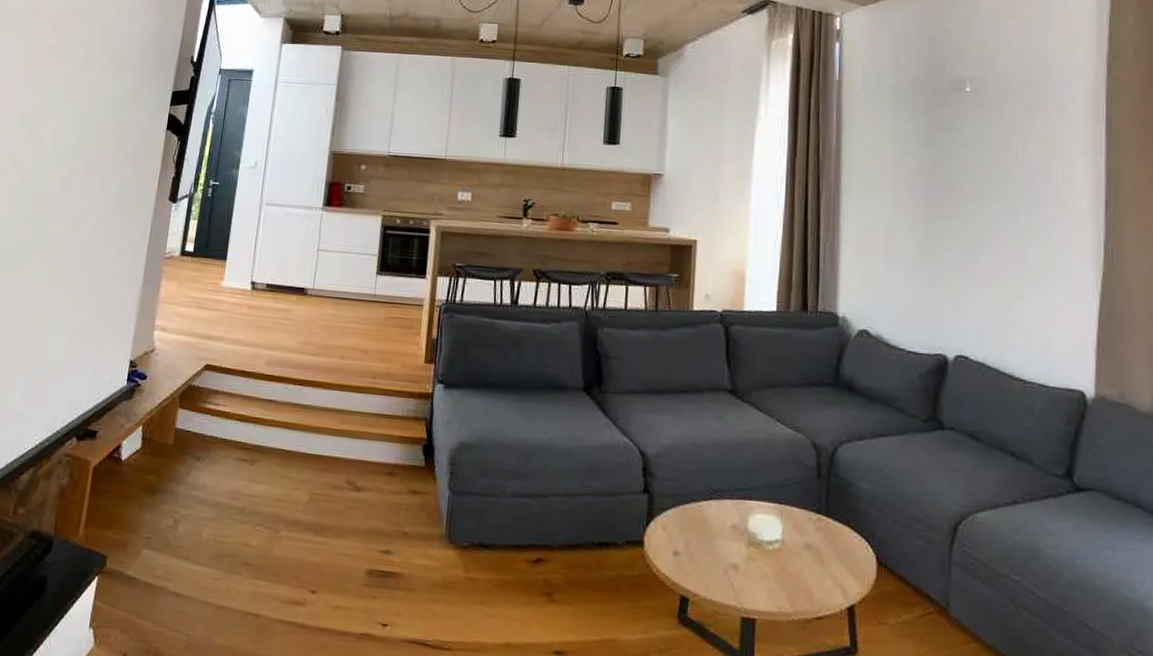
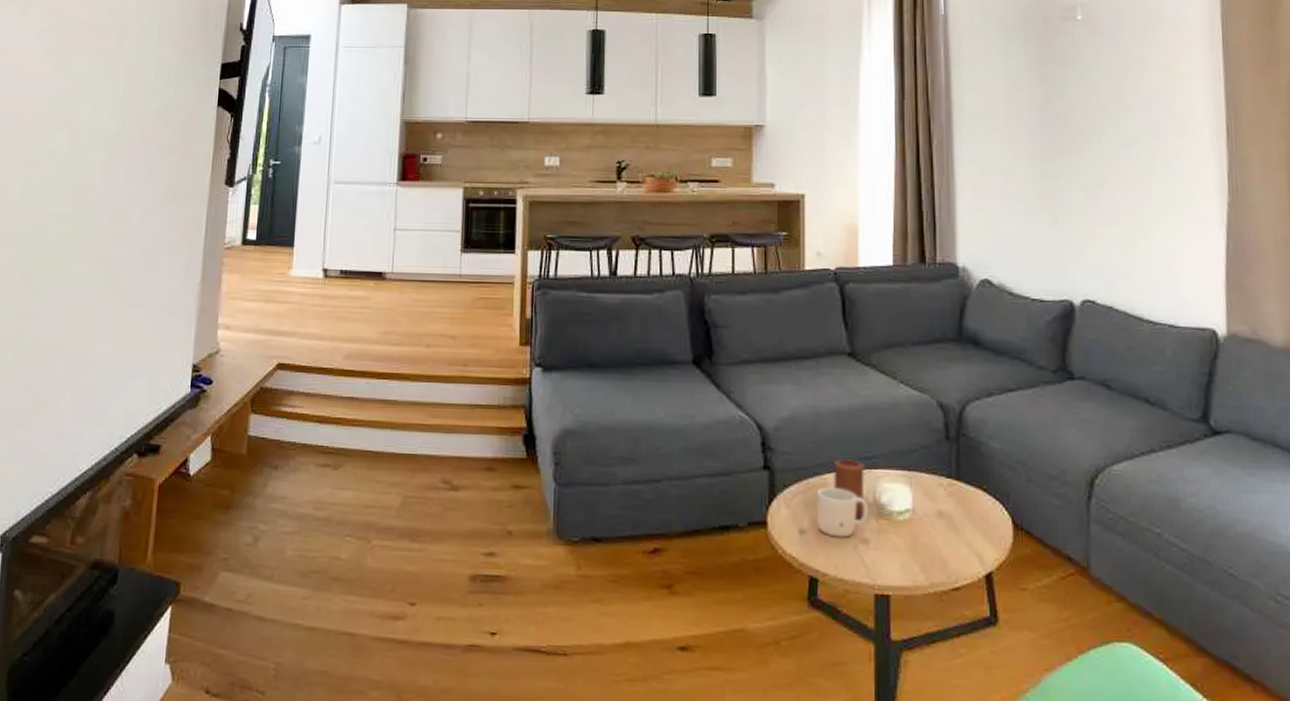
mug: none [691,513,740,562] -> present [817,487,868,538]
candle: none [708,488,739,548] -> present [833,459,865,522]

